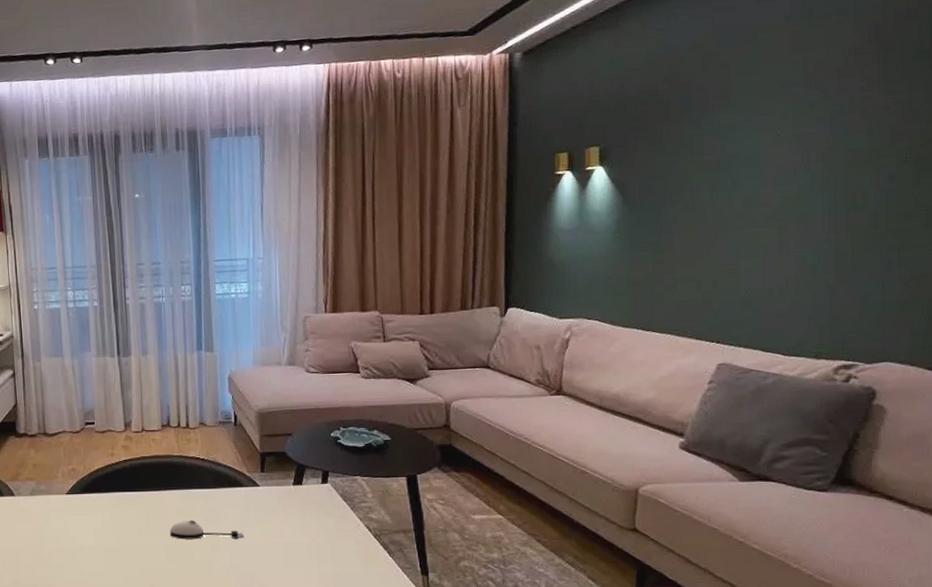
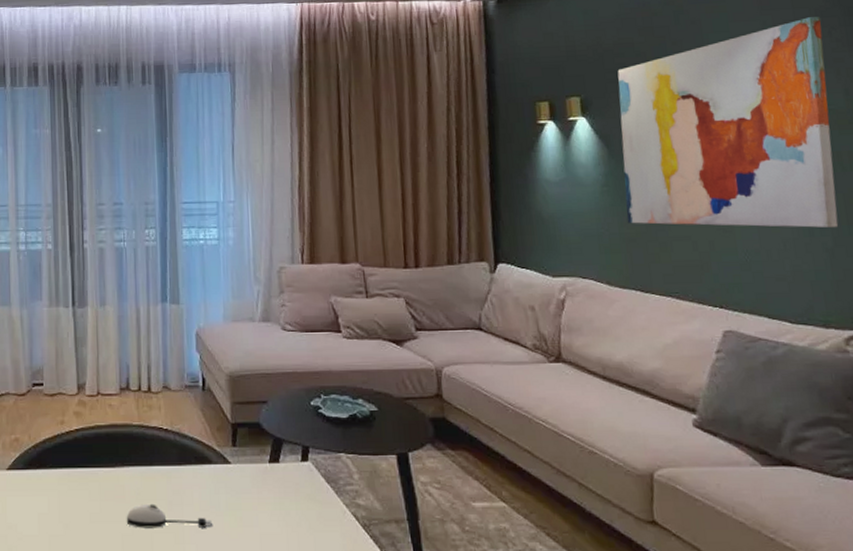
wall art: none [635,55,854,268] -> present [617,17,839,228]

